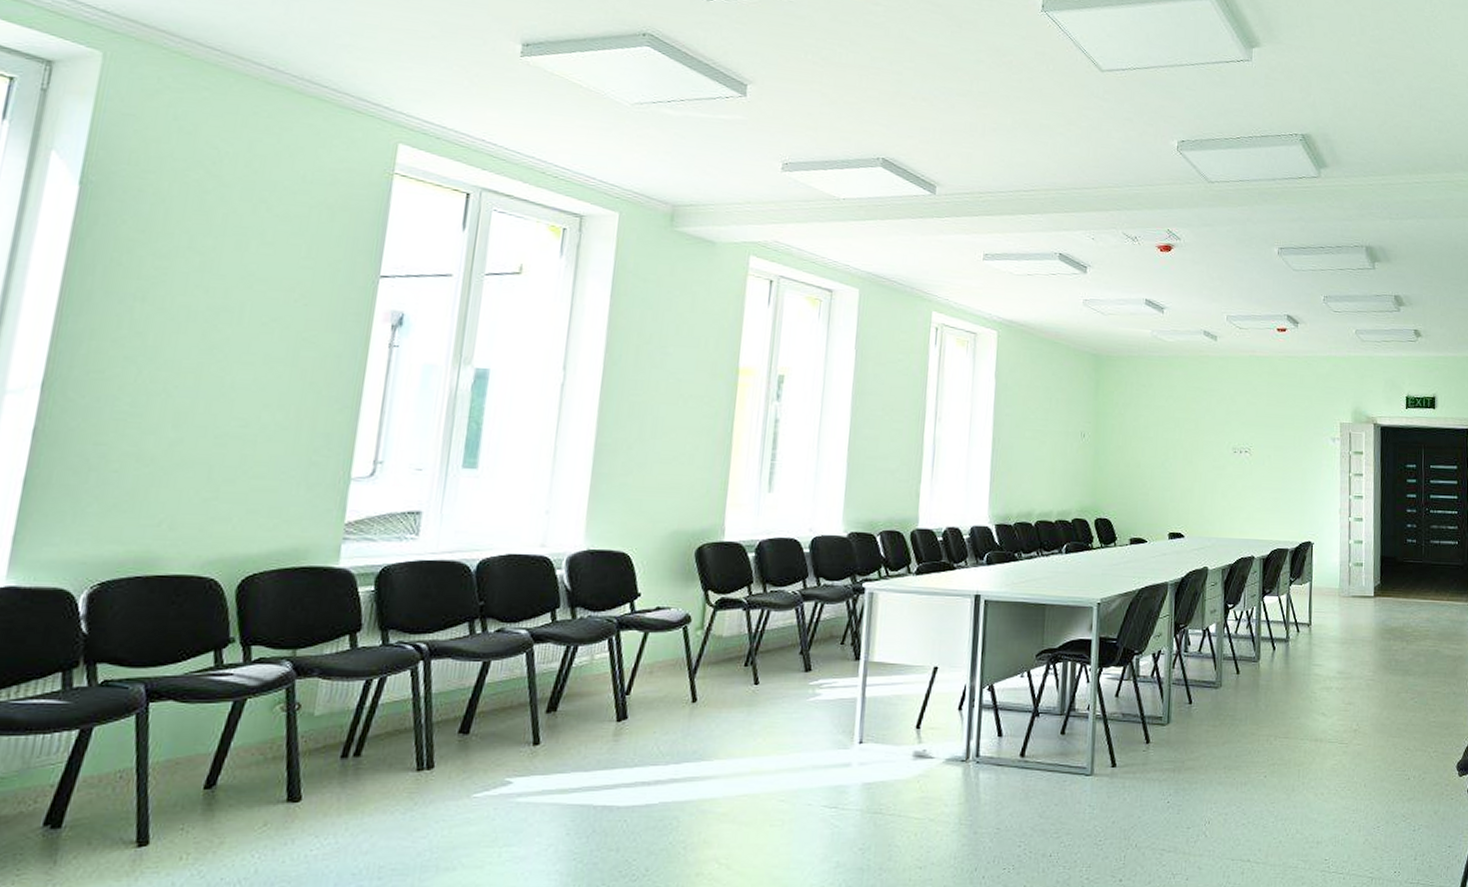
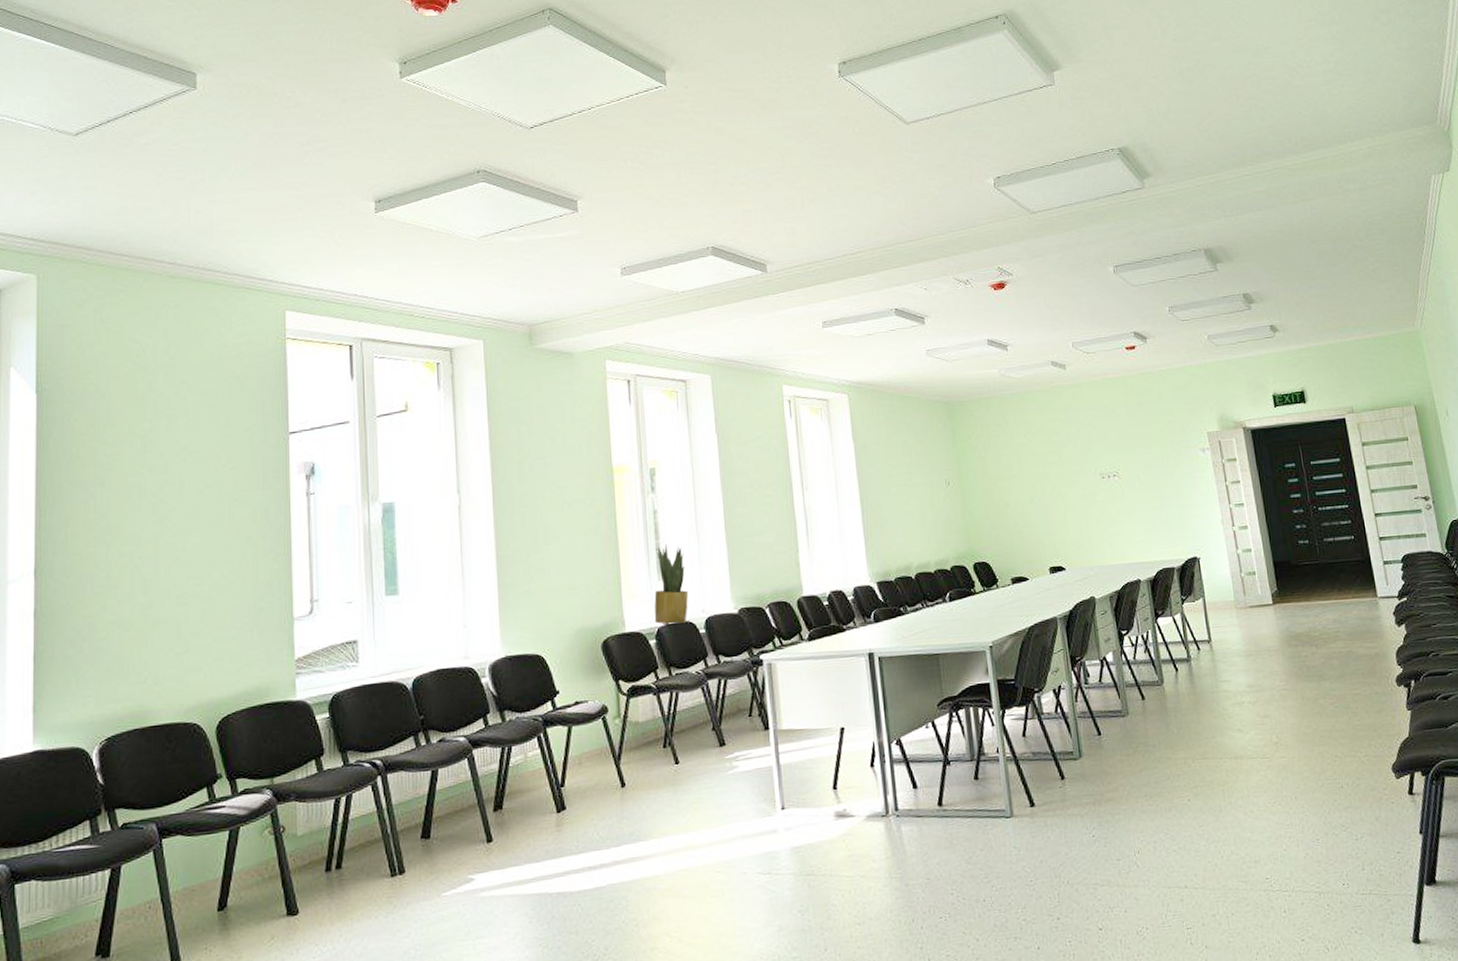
planter: none [757,456,800,541] -> present [654,544,689,625]

